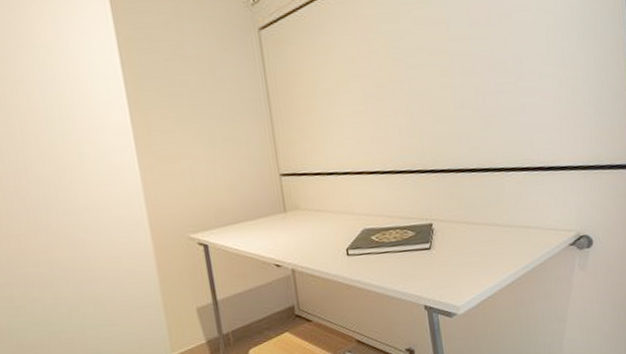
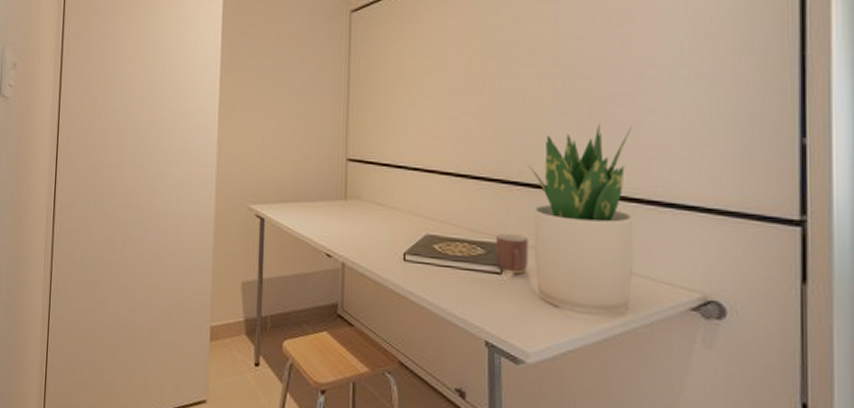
mug: none [422,213,451,248] -> present [496,233,528,274]
planter: none [441,109,528,267] -> present [529,124,634,316]

